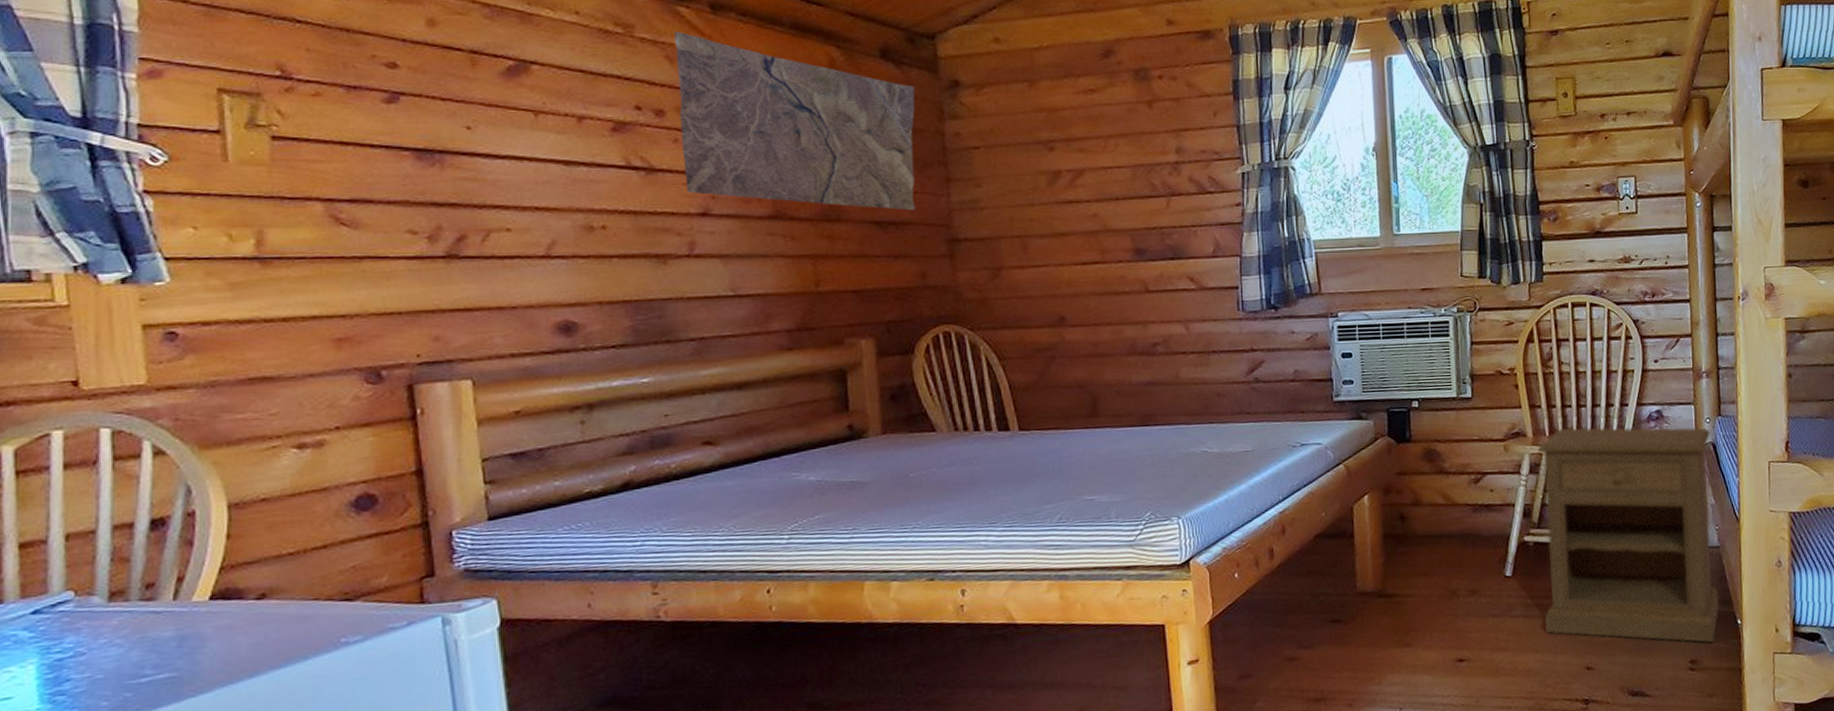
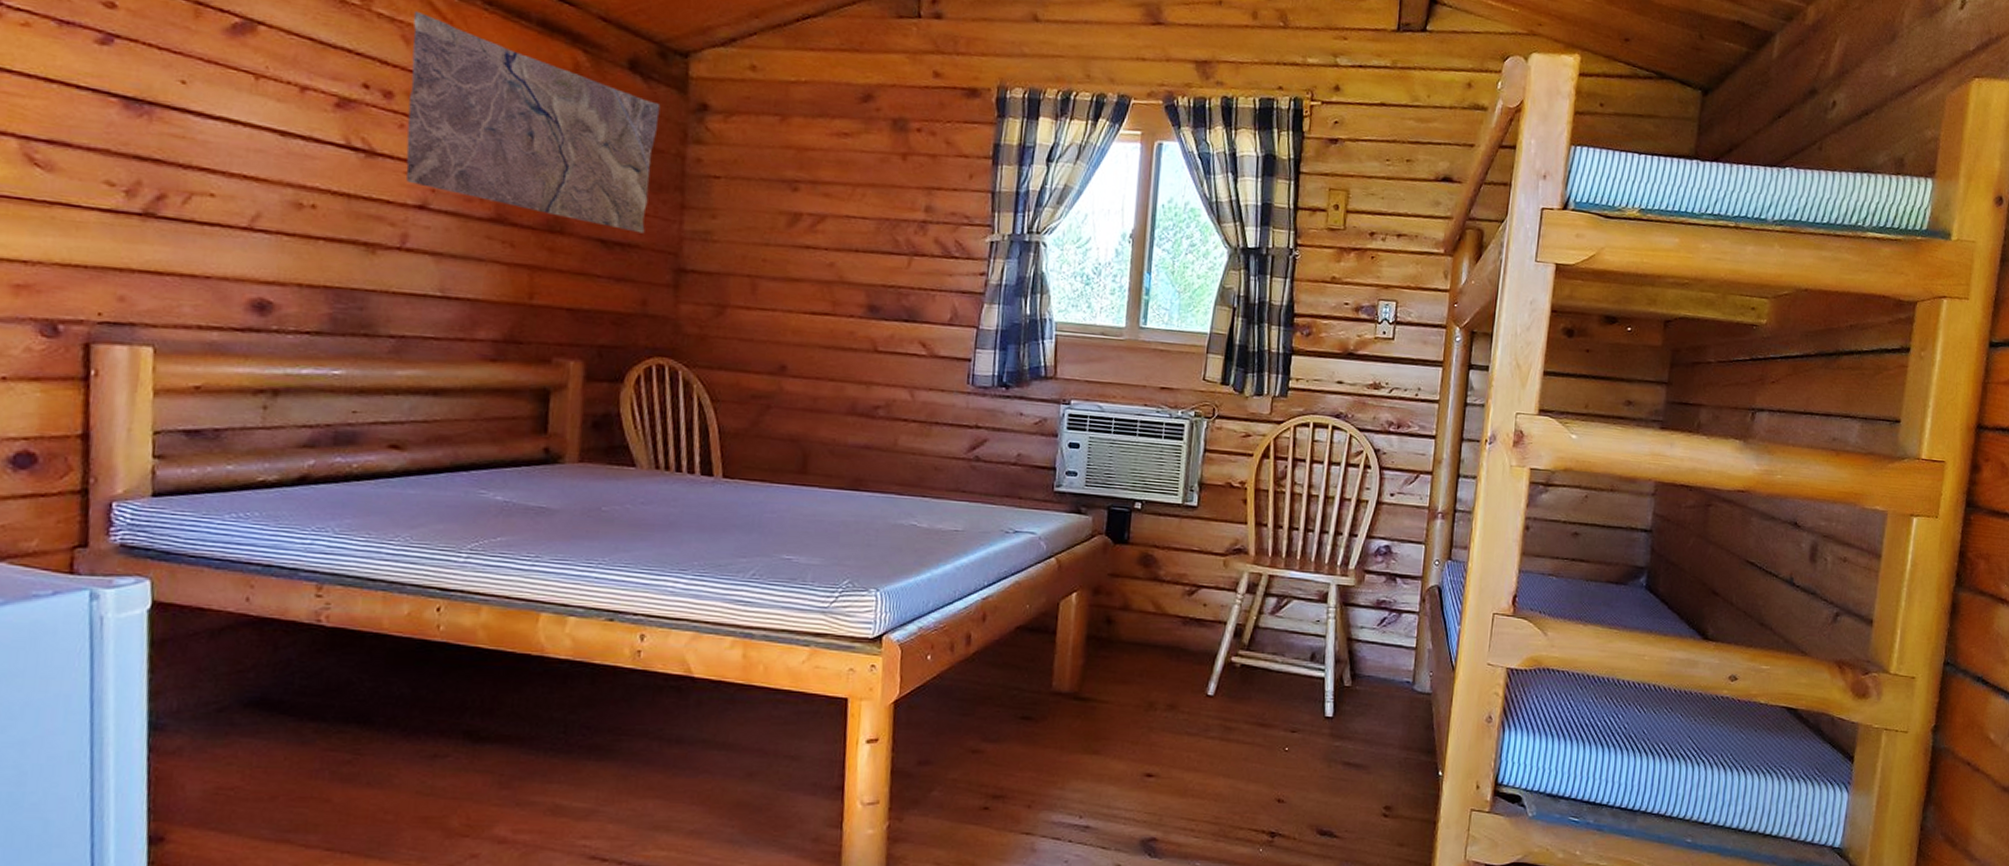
nightstand: present [1537,427,1719,643] -> none [1241,550,1438,790]

